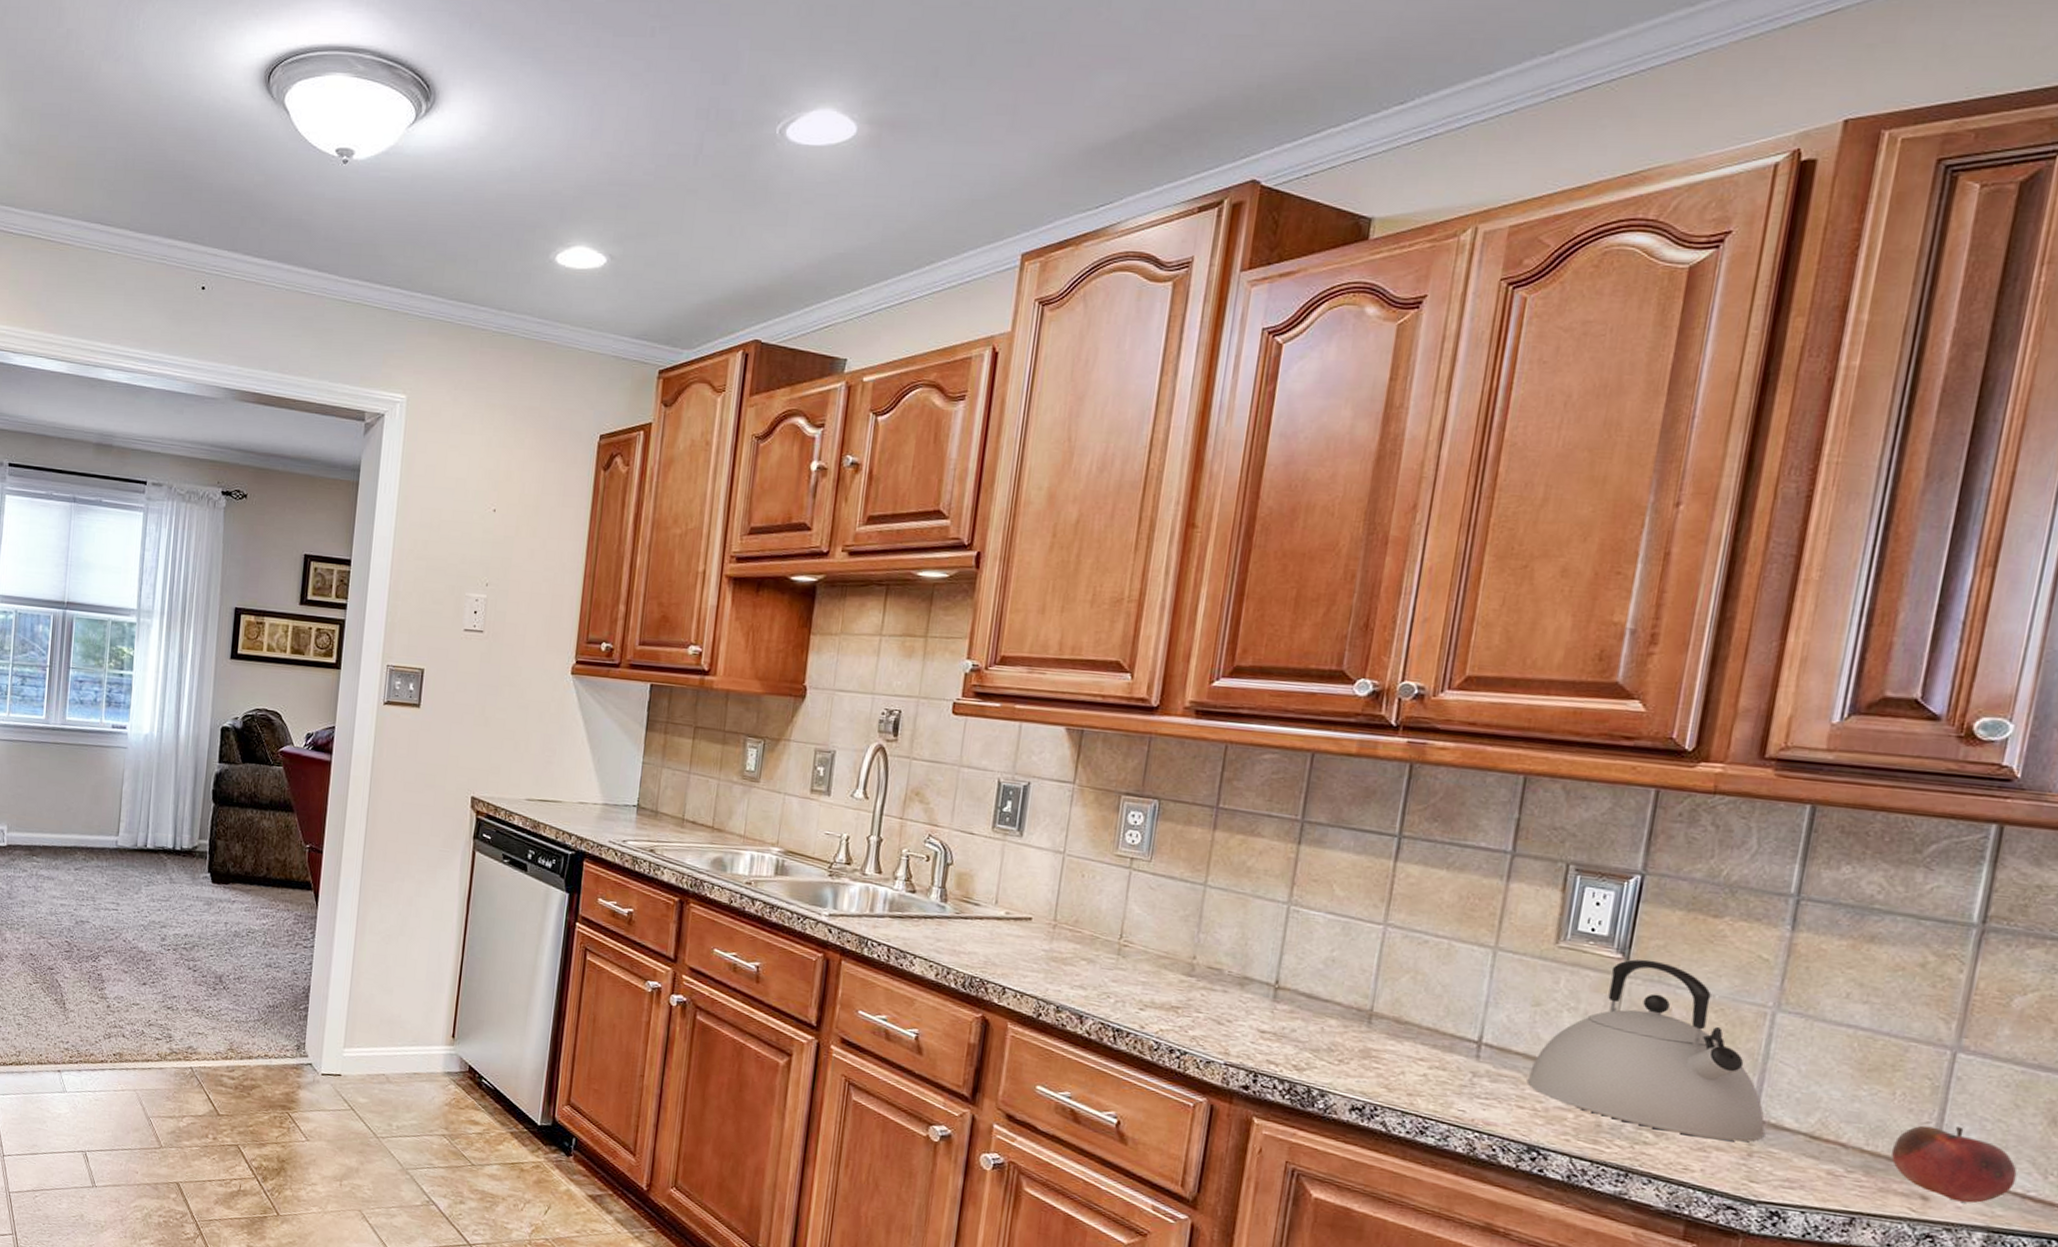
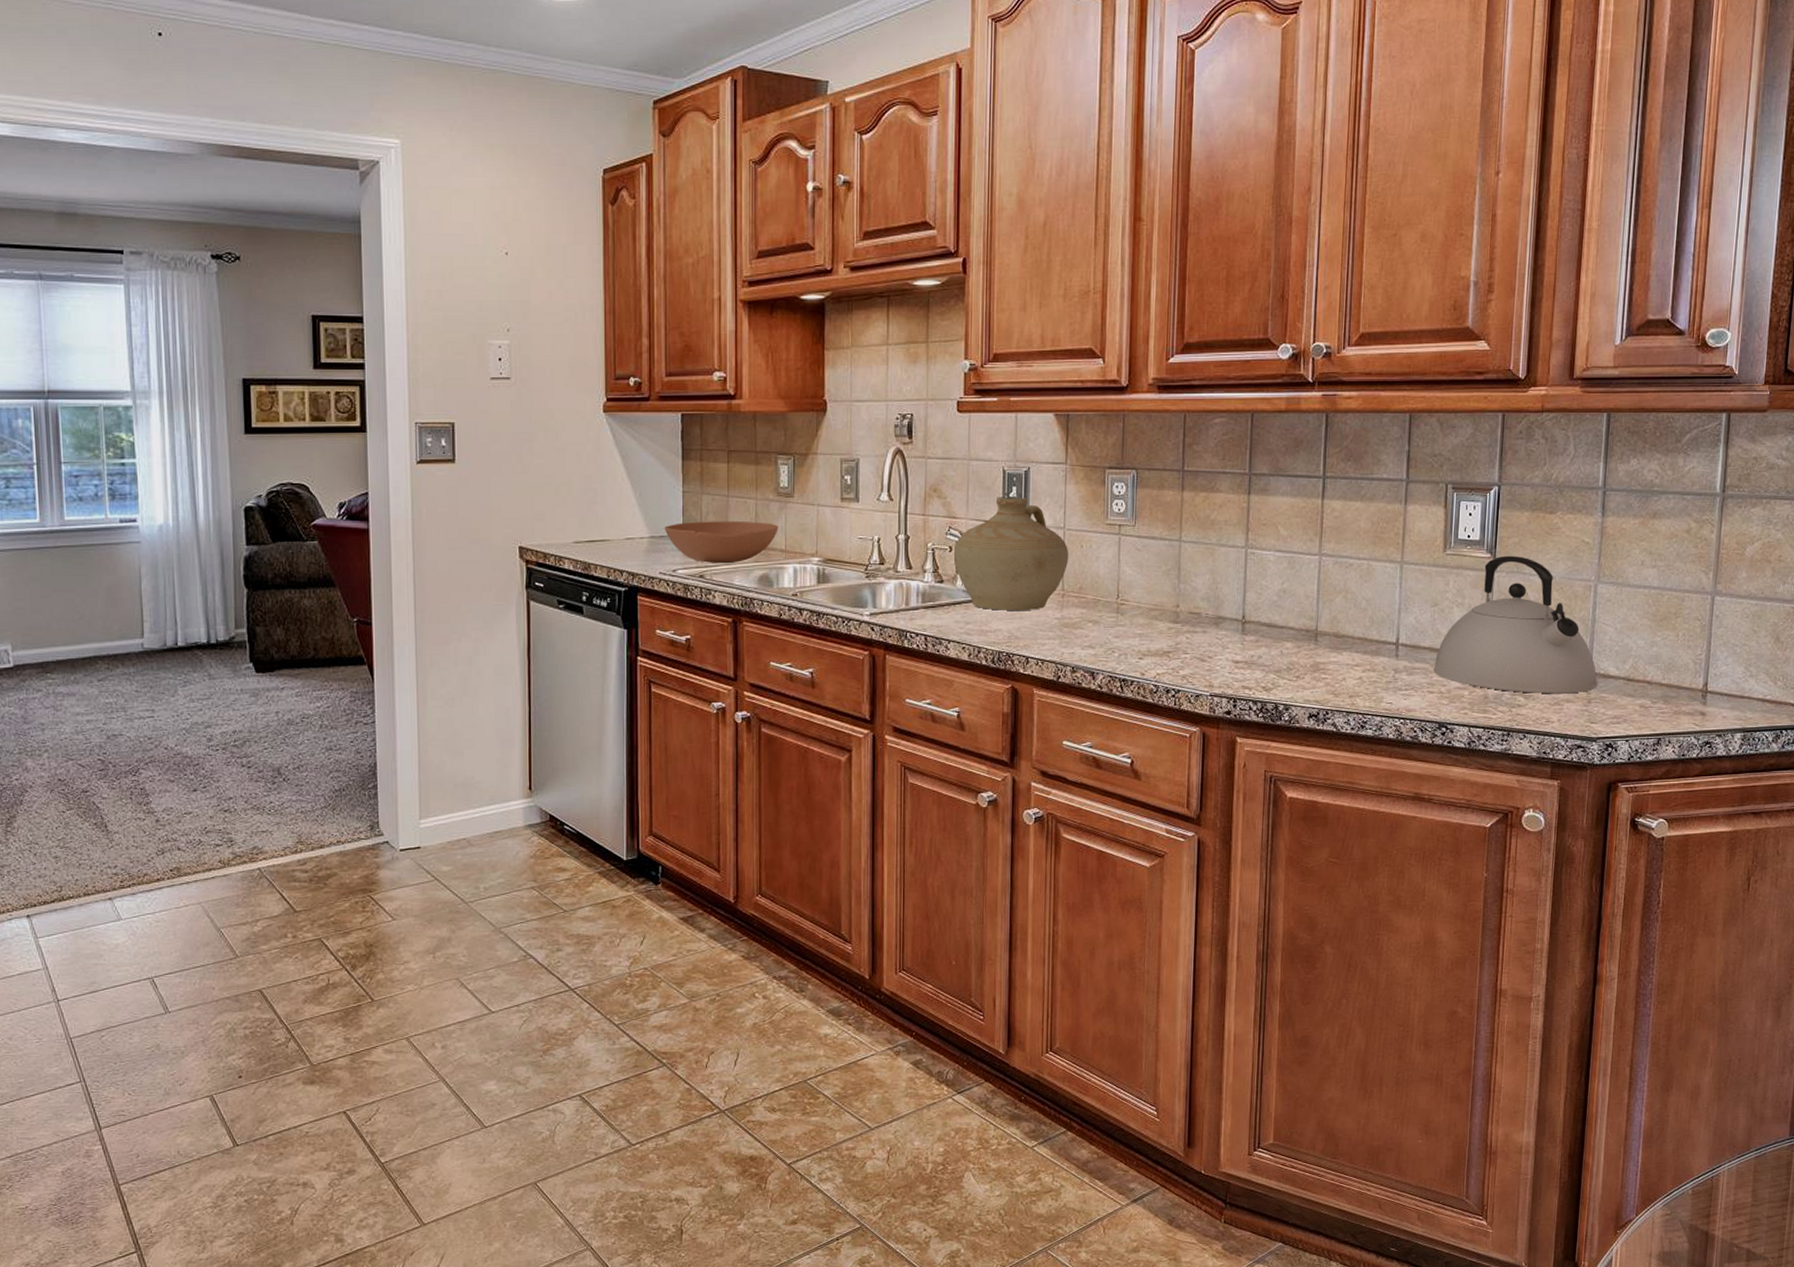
bowl: none [618,793,740,842] -> present [664,521,778,564]
ceramic jug: none [930,810,1067,938] -> present [953,497,1069,611]
fruit: present [1891,1125,2017,1204] -> none [1679,654,1758,712]

